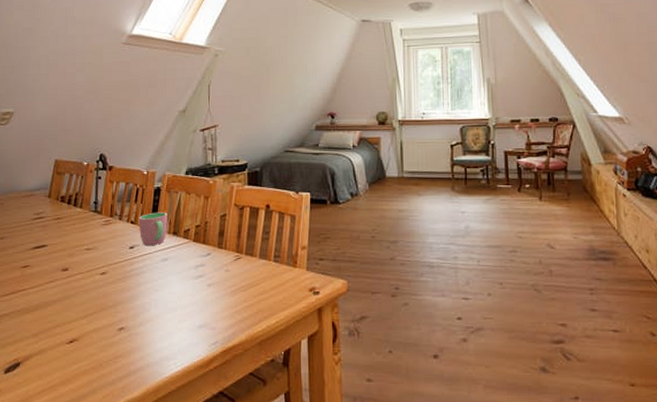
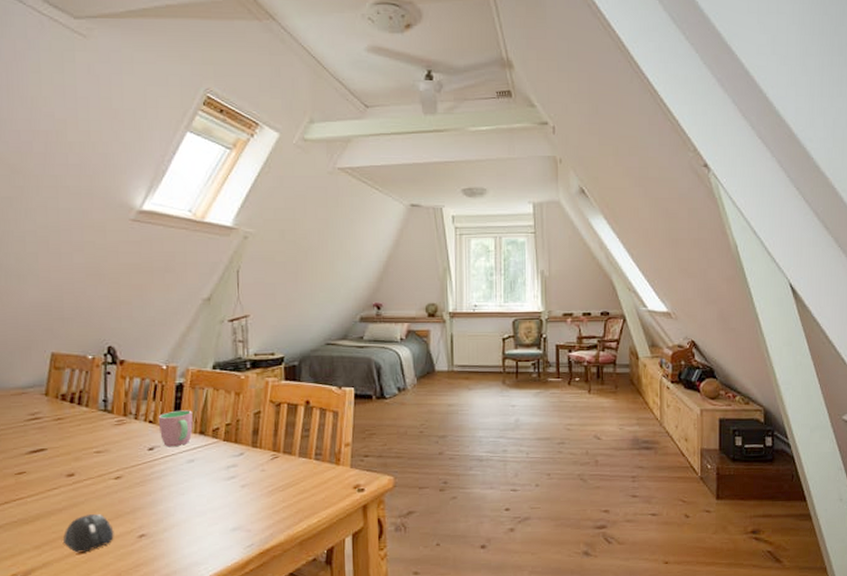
mouse: none [57,307,98,342] -> present [63,514,114,553]

